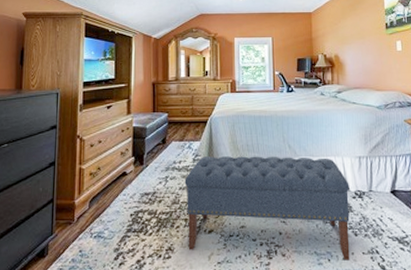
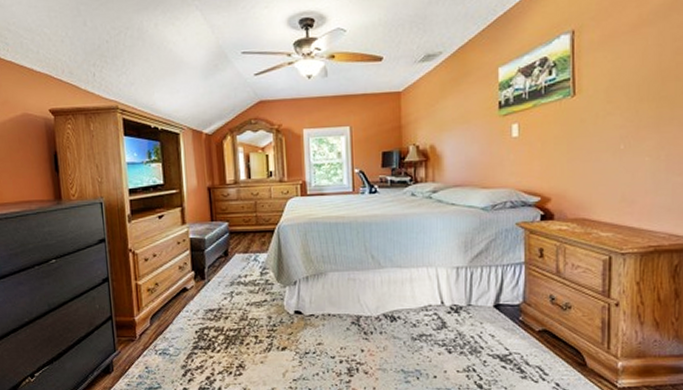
bench: present [184,156,350,261] -> none [252,268,444,379]

